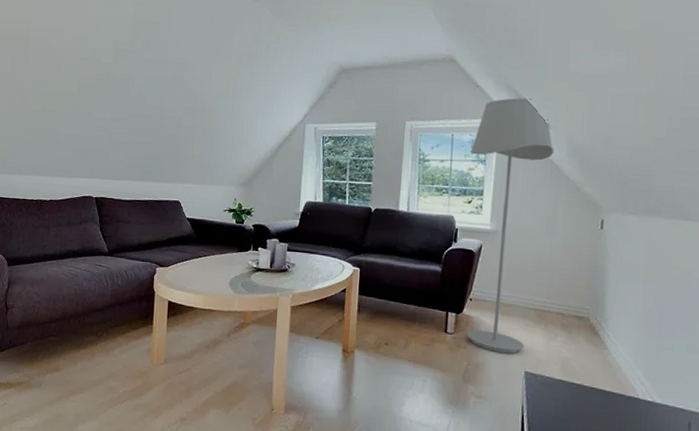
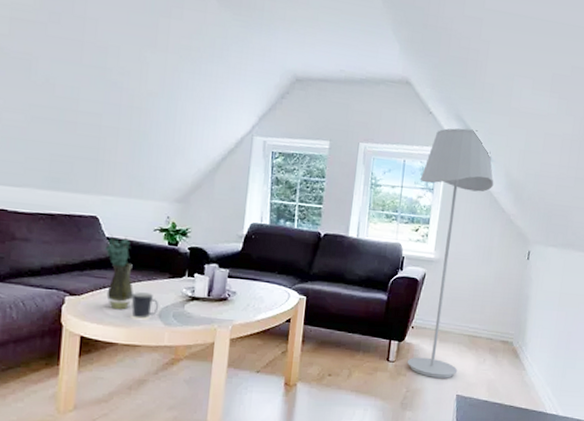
vase: none [185,215,209,279] -> present [104,234,134,310]
mug: none [207,264,230,288] -> present [131,292,159,320]

